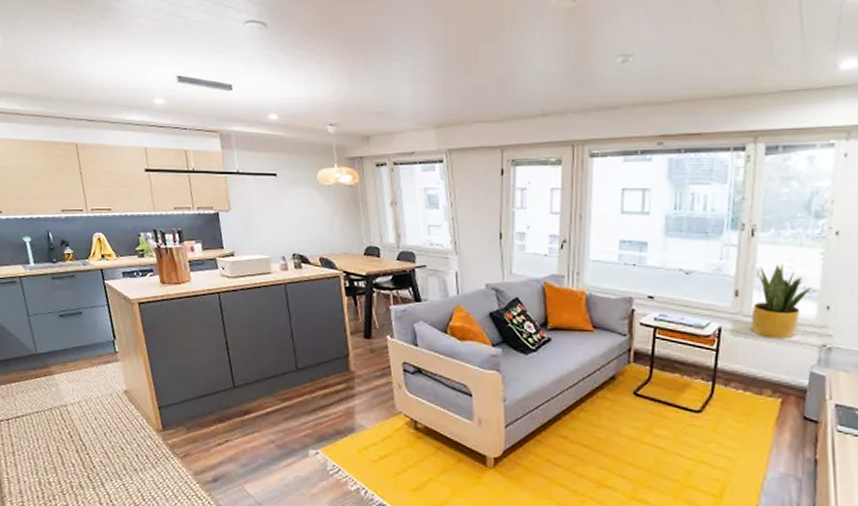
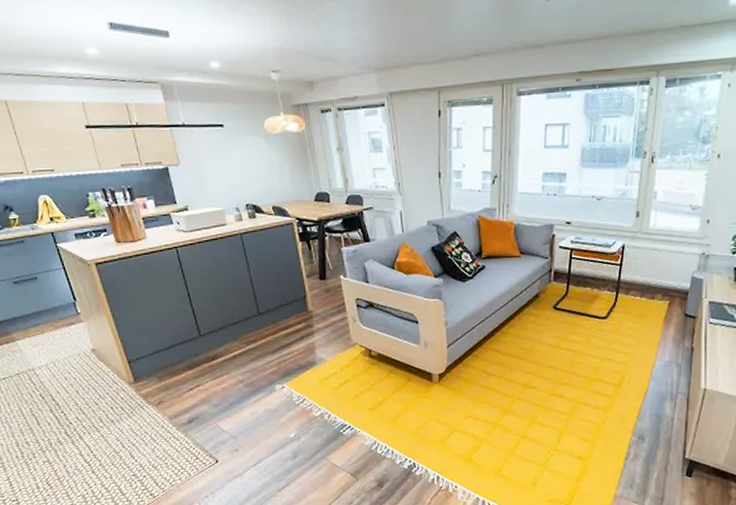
planter: present [751,264,813,339] -> none [648,186,697,251]

